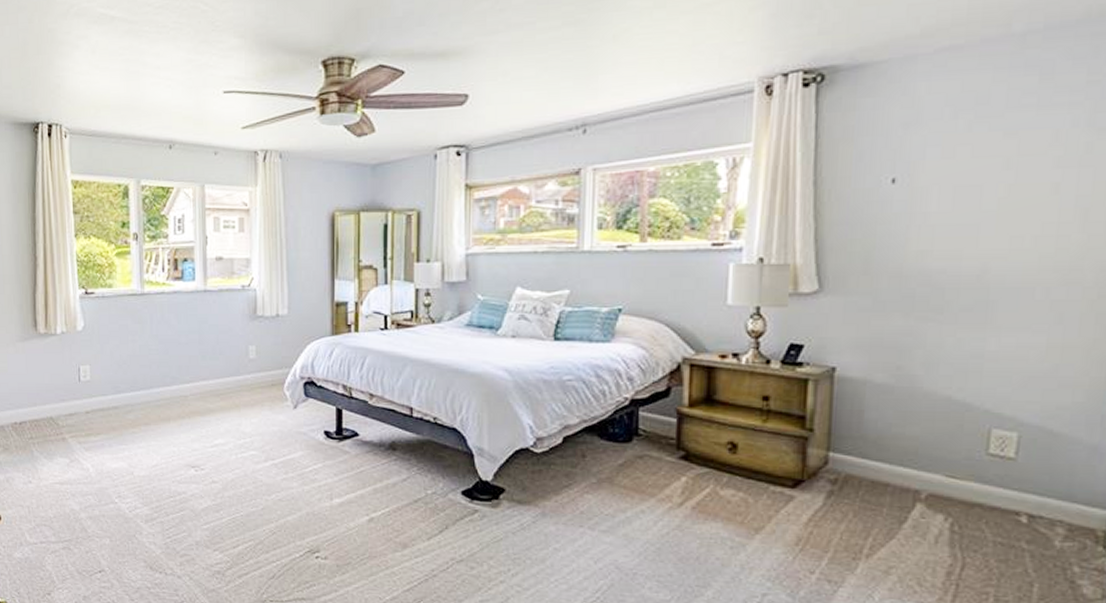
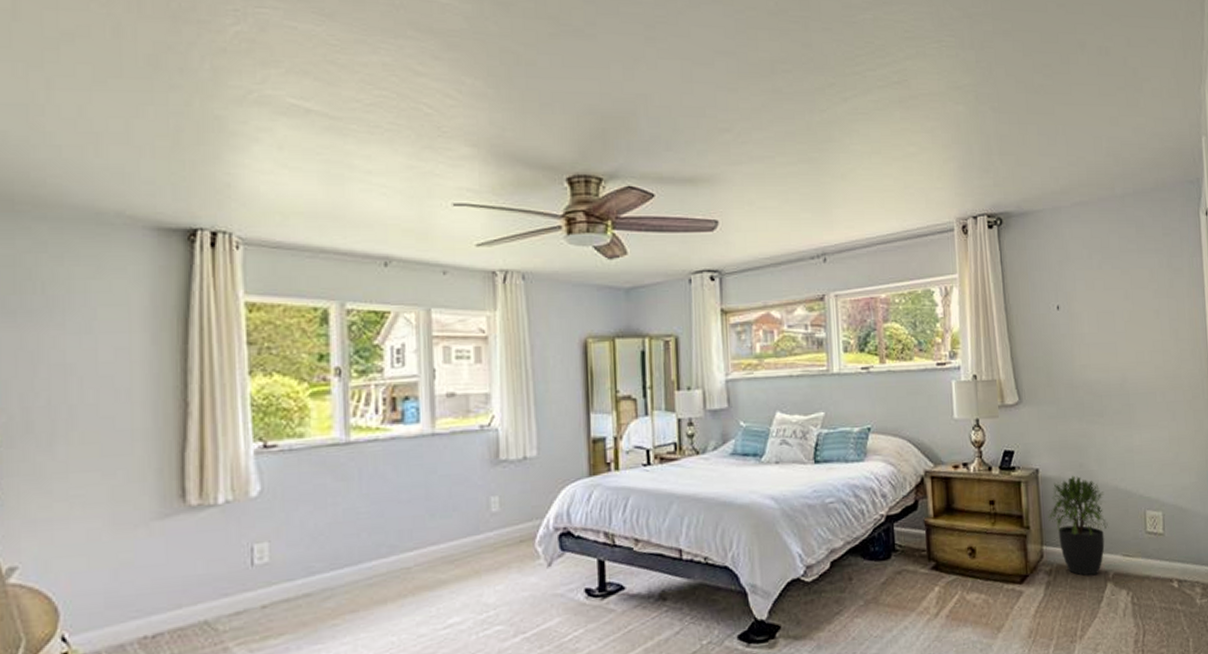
potted plant: none [841,378,930,493] -> present [1048,475,1109,576]

